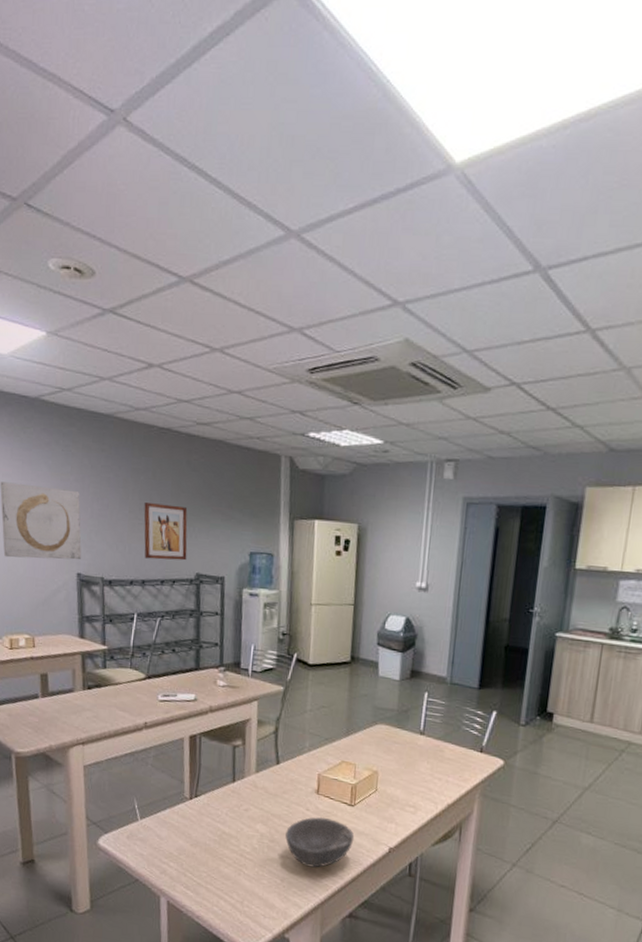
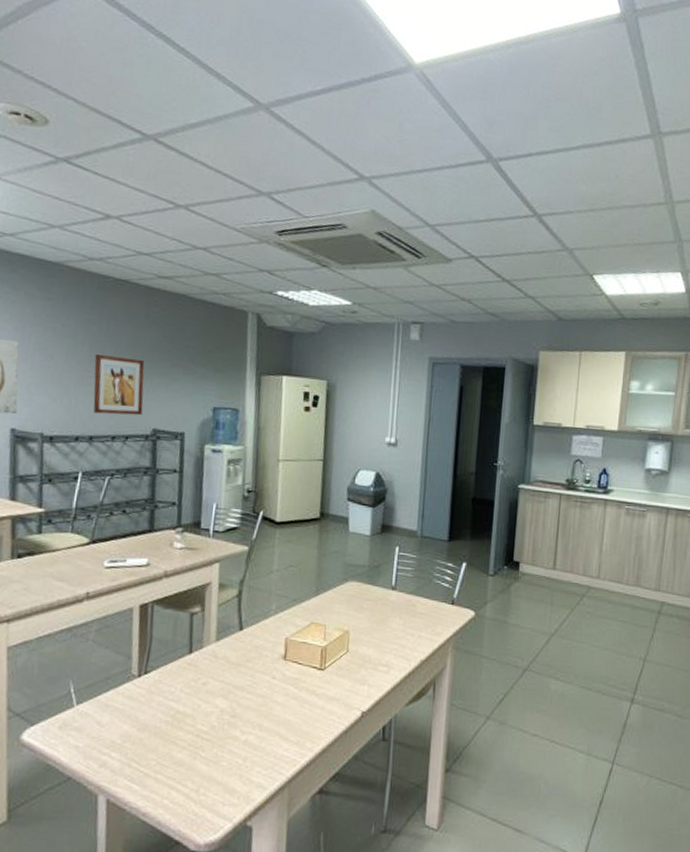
bowl: present [285,816,355,868] -> none [249,684,325,742]

